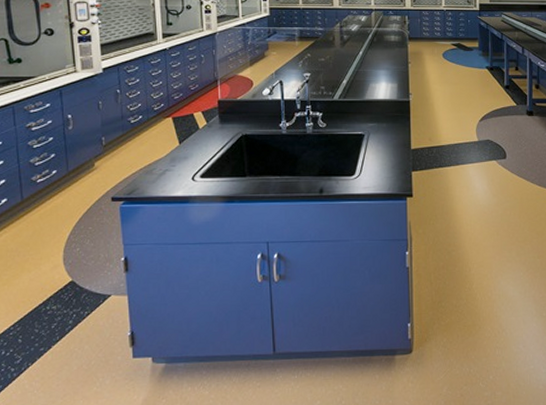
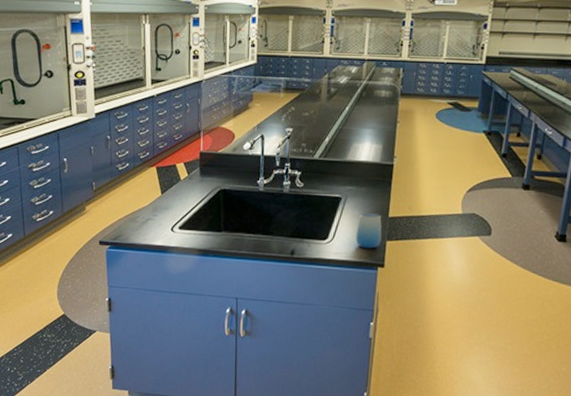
cup: none [382,147,407,180] -> present [355,213,382,249]

